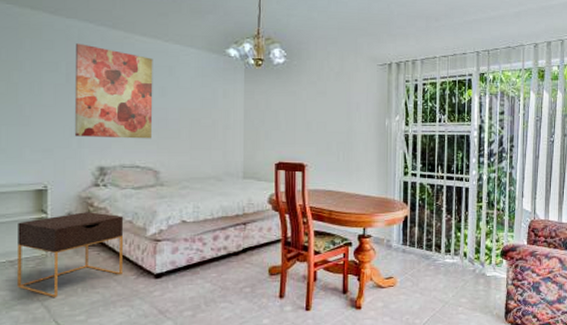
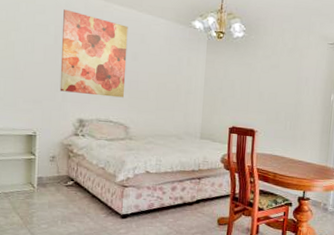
nightstand: present [17,212,123,297] -> none [10,156,97,226]

